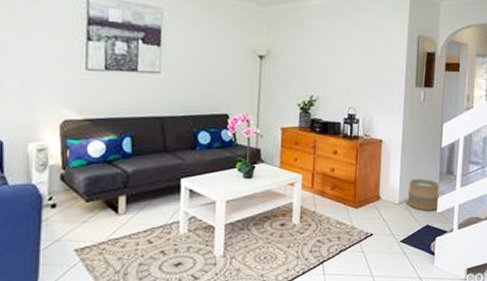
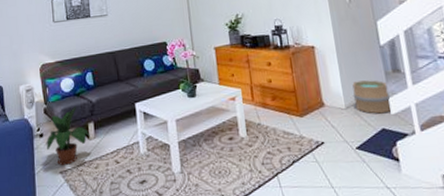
potted plant: none [57,176,121,242] -> present [44,107,92,165]

